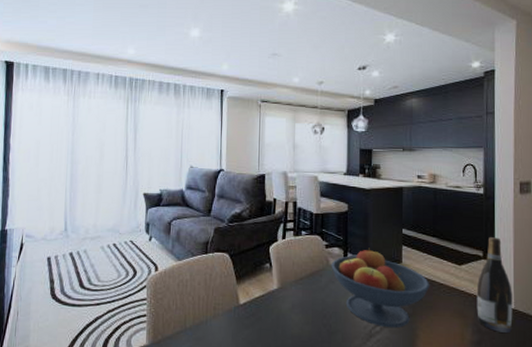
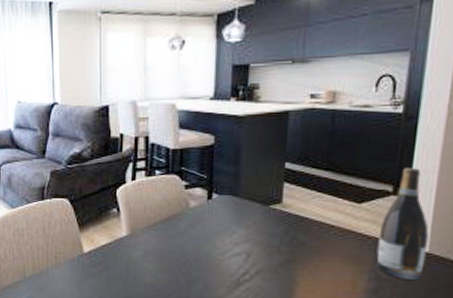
fruit bowl: present [331,248,430,328] -> none [191,186,318,275]

